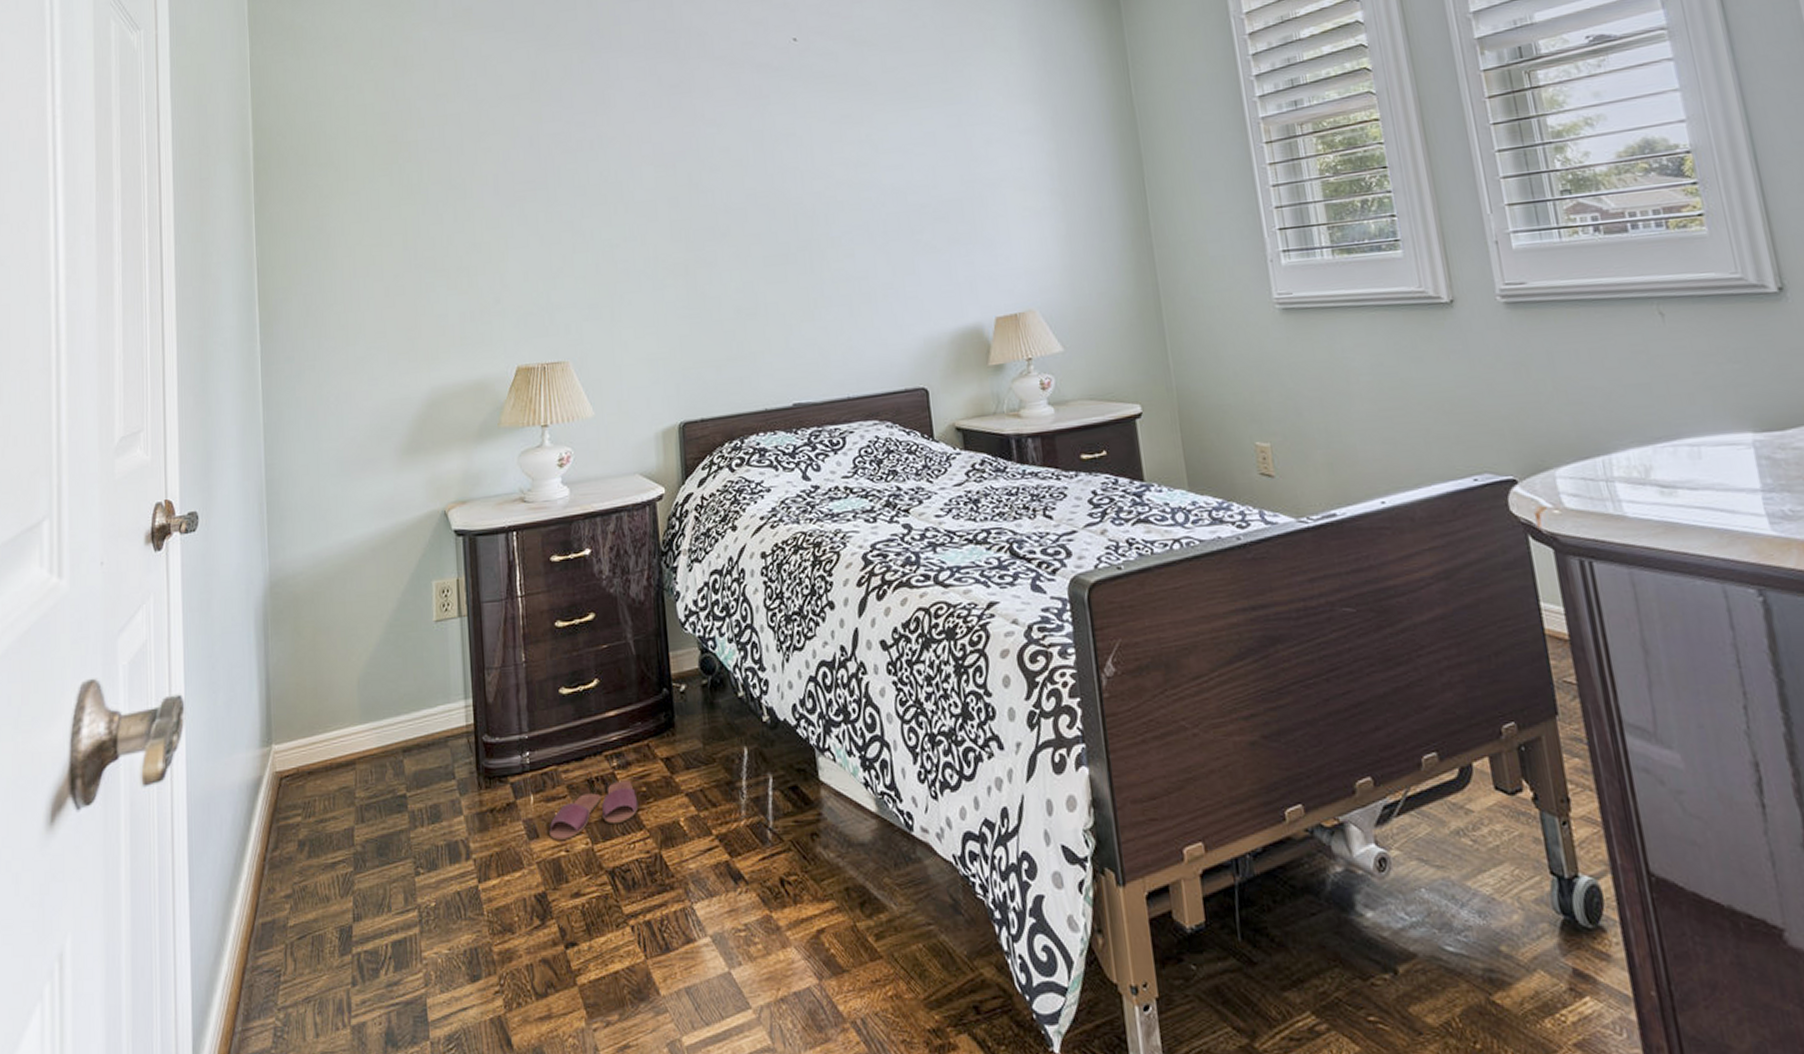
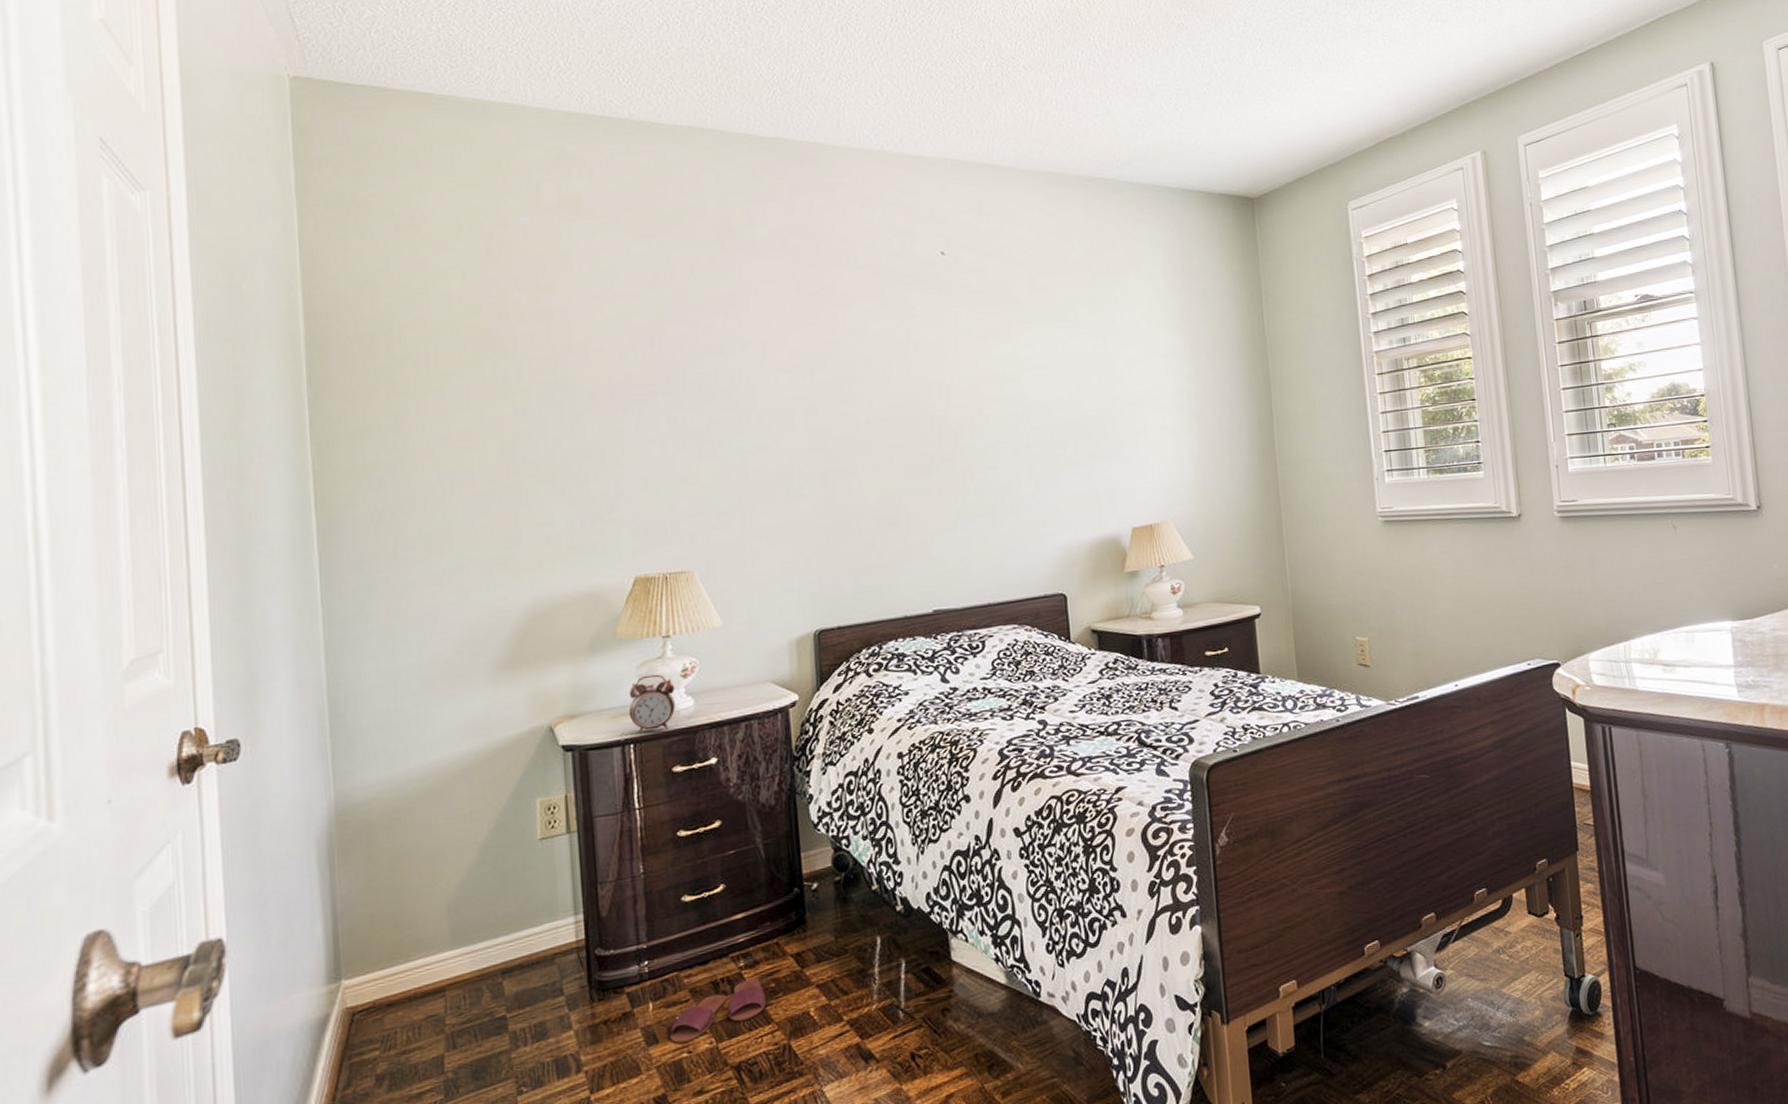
alarm clock: none [511,463,553,522] -> present [628,674,676,734]

